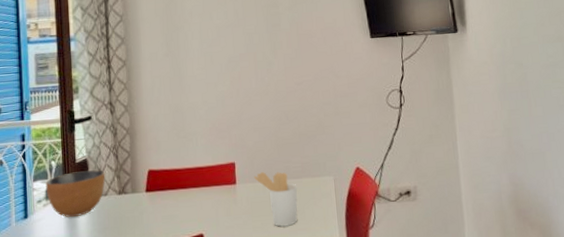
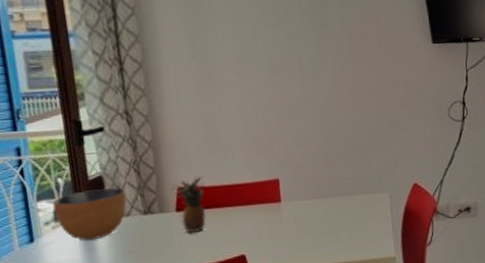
fruit: none [143,159,172,213] -> present [171,175,206,233]
utensil holder: present [254,171,298,227] -> none [301,188,350,246]

